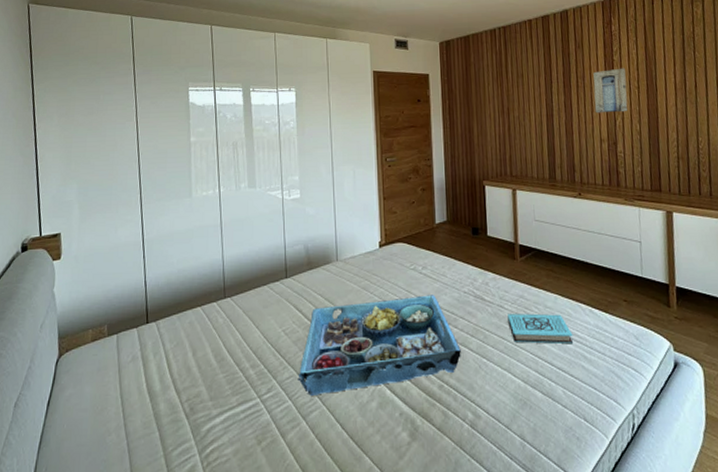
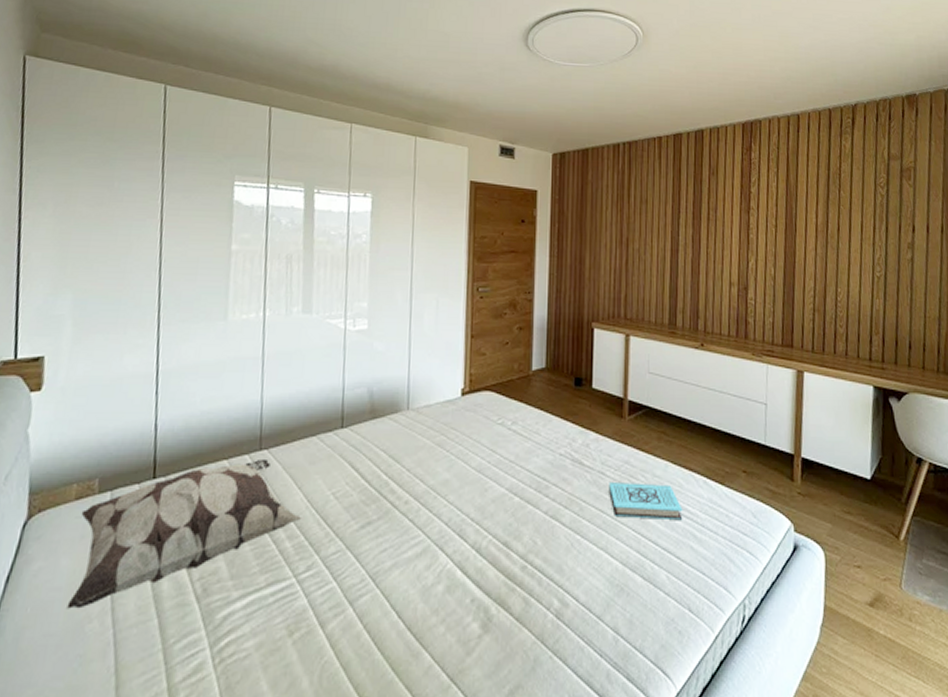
decorative pillow: none [92,304,261,425] -> present [66,458,302,609]
serving tray: present [298,295,461,396] -> none [346,456,551,576]
wall art: present [593,68,628,114] -> none [726,202,764,253]

